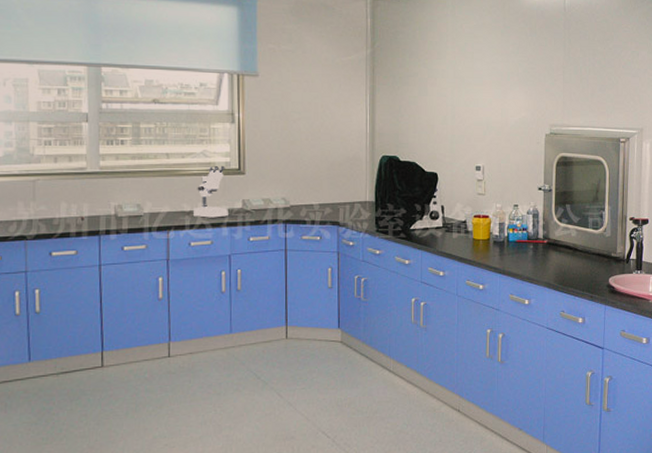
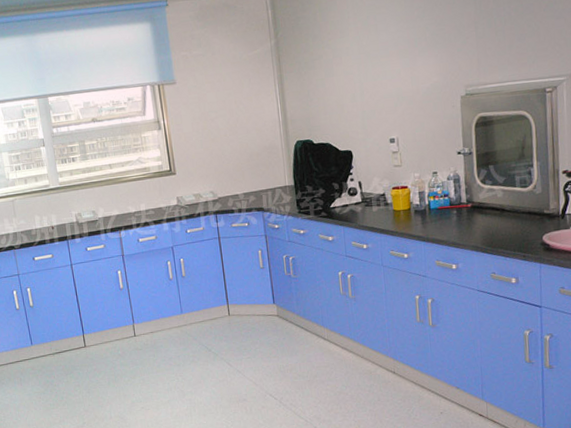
microscope: present [192,165,228,218] -> none [137,169,167,217]

